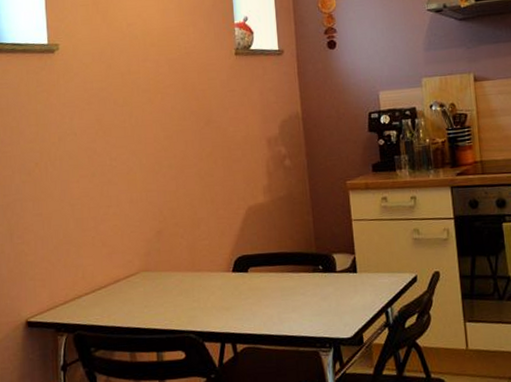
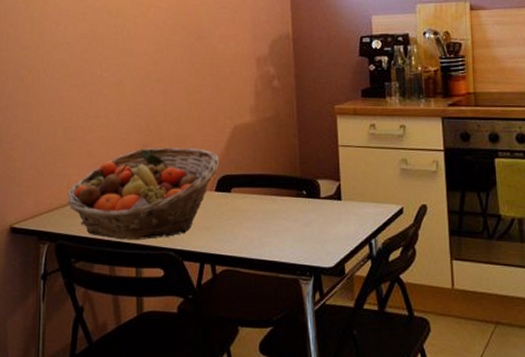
fruit basket: none [83,231,236,326] -> present [68,148,220,240]

